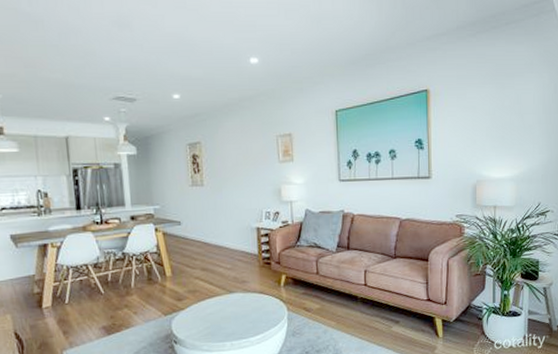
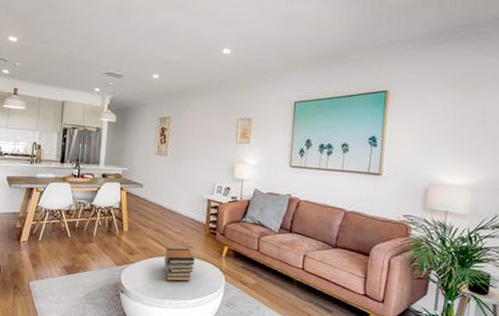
book stack: none [217,283,252,321] -> present [164,248,195,282]

